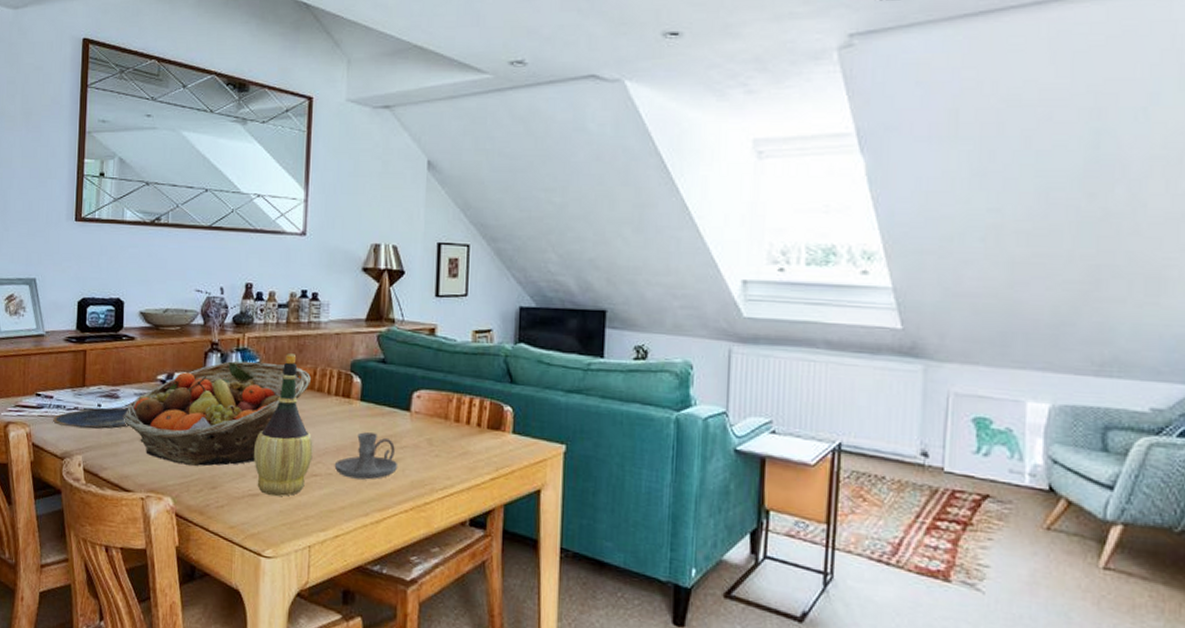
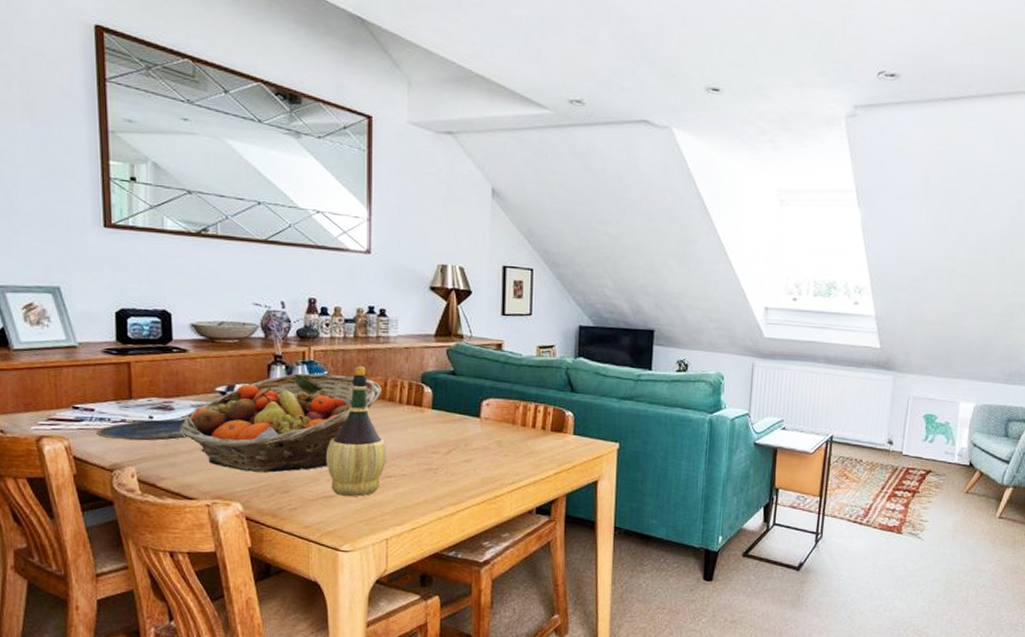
candle holder: present [334,432,398,480] -> none [408,437,470,479]

